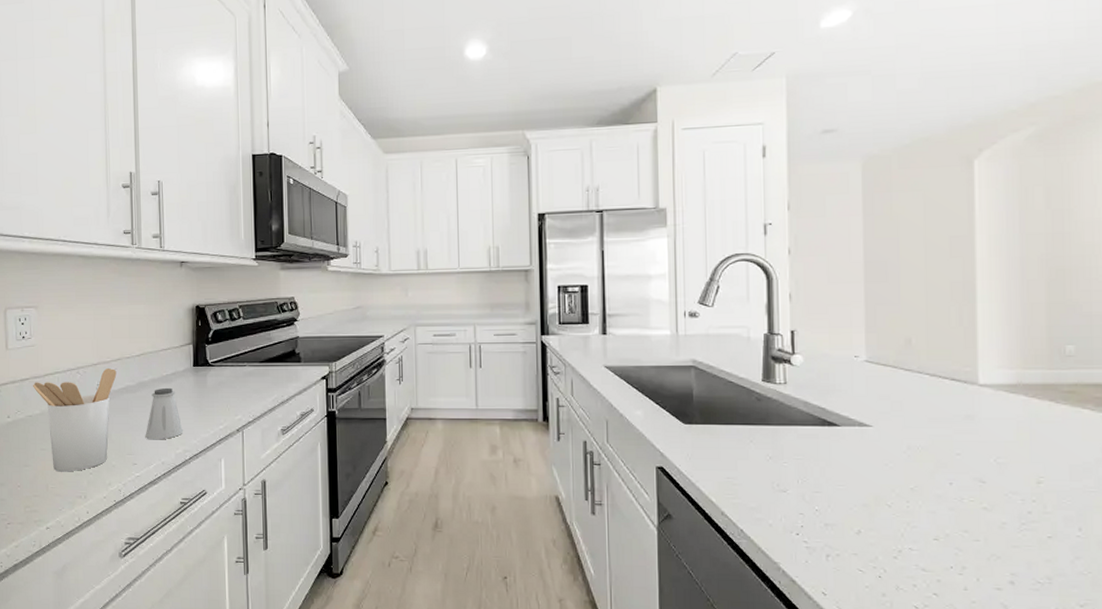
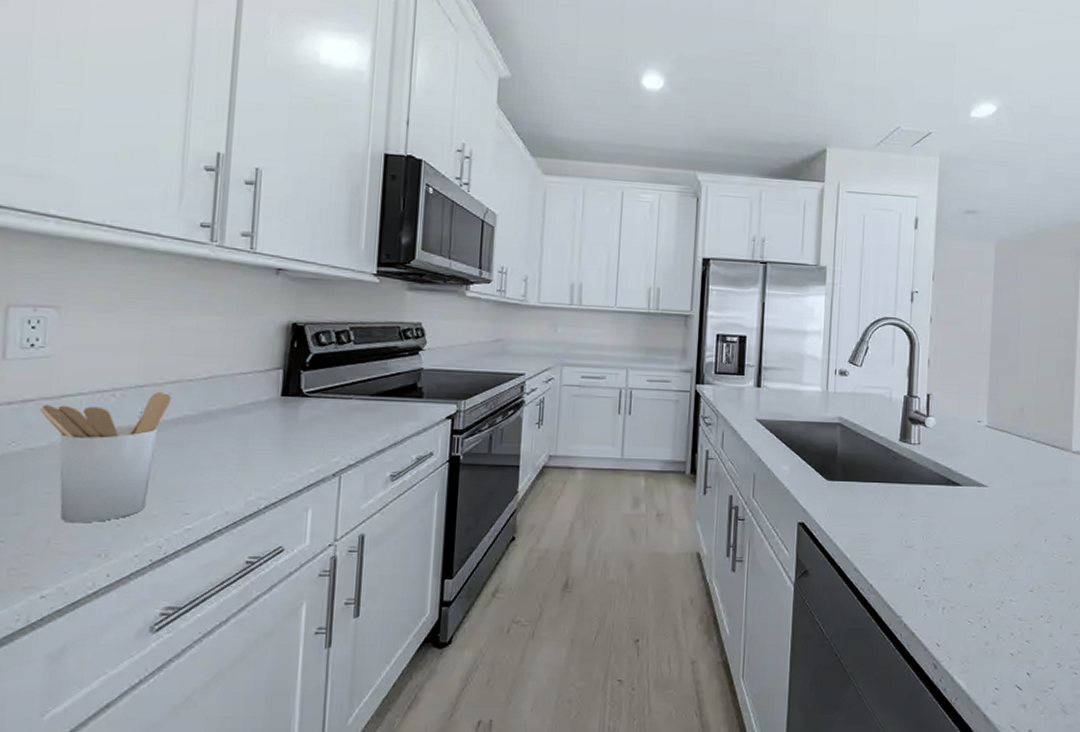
saltshaker: present [145,387,183,440] -> none [204,420,259,484]

